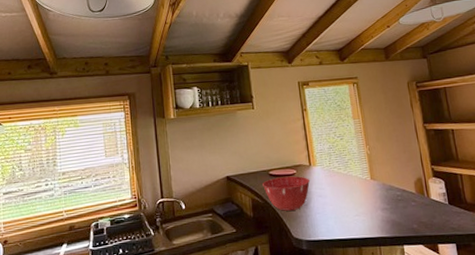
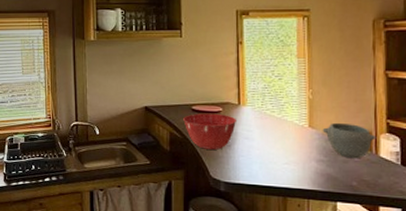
bowl: none [382,172,426,204] -> present [322,122,377,159]

